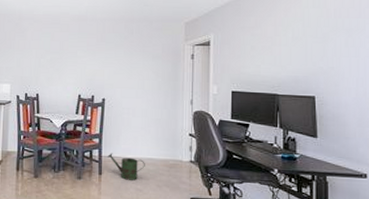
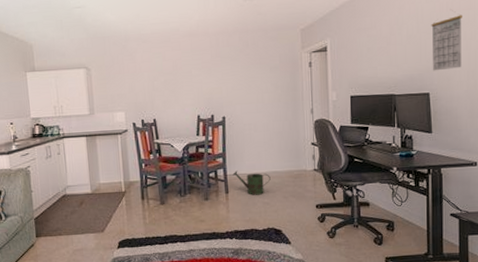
calendar: none [318,21,351,75] -> present [431,13,462,71]

